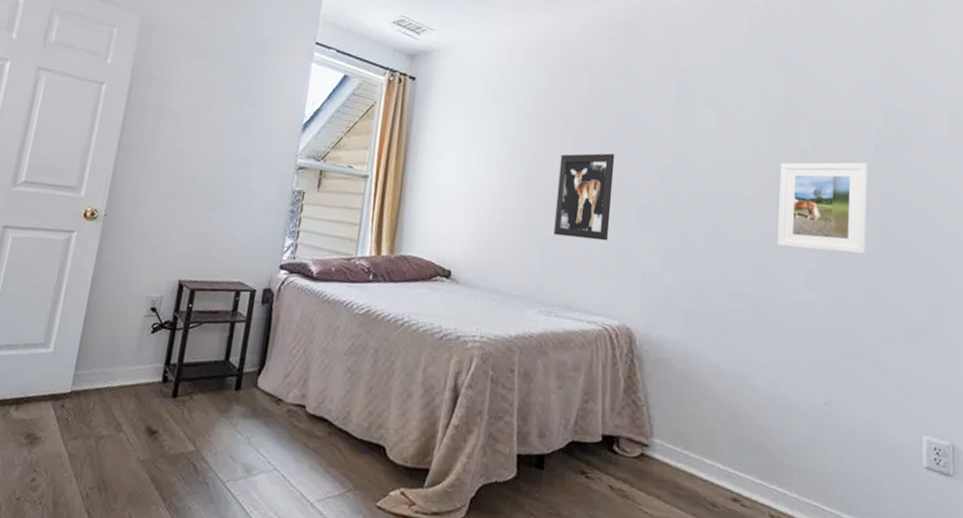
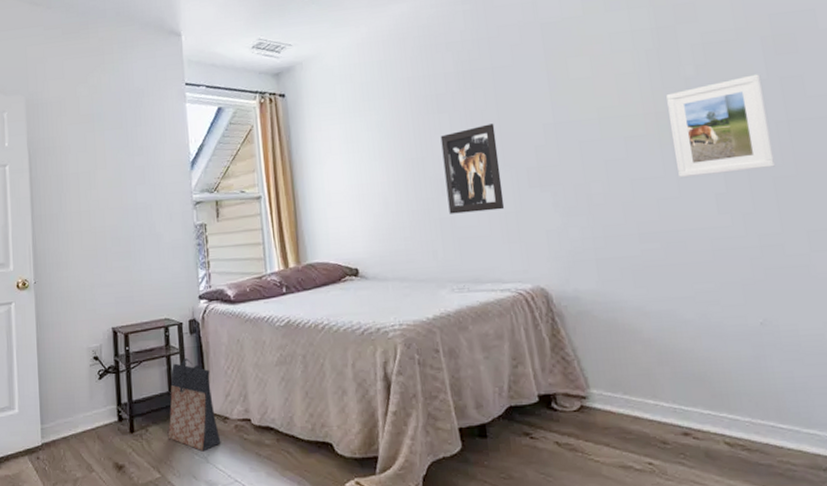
bag: none [212,328,274,432] -> present [168,358,221,452]

